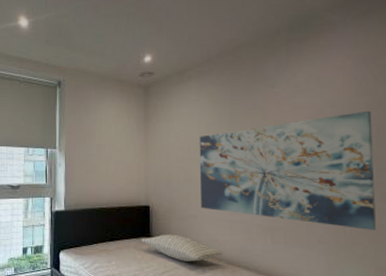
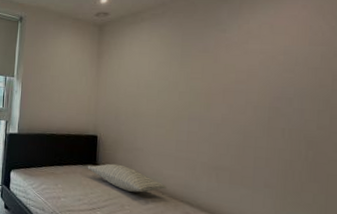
wall art: present [199,110,377,230] -> none [147,60,328,179]

